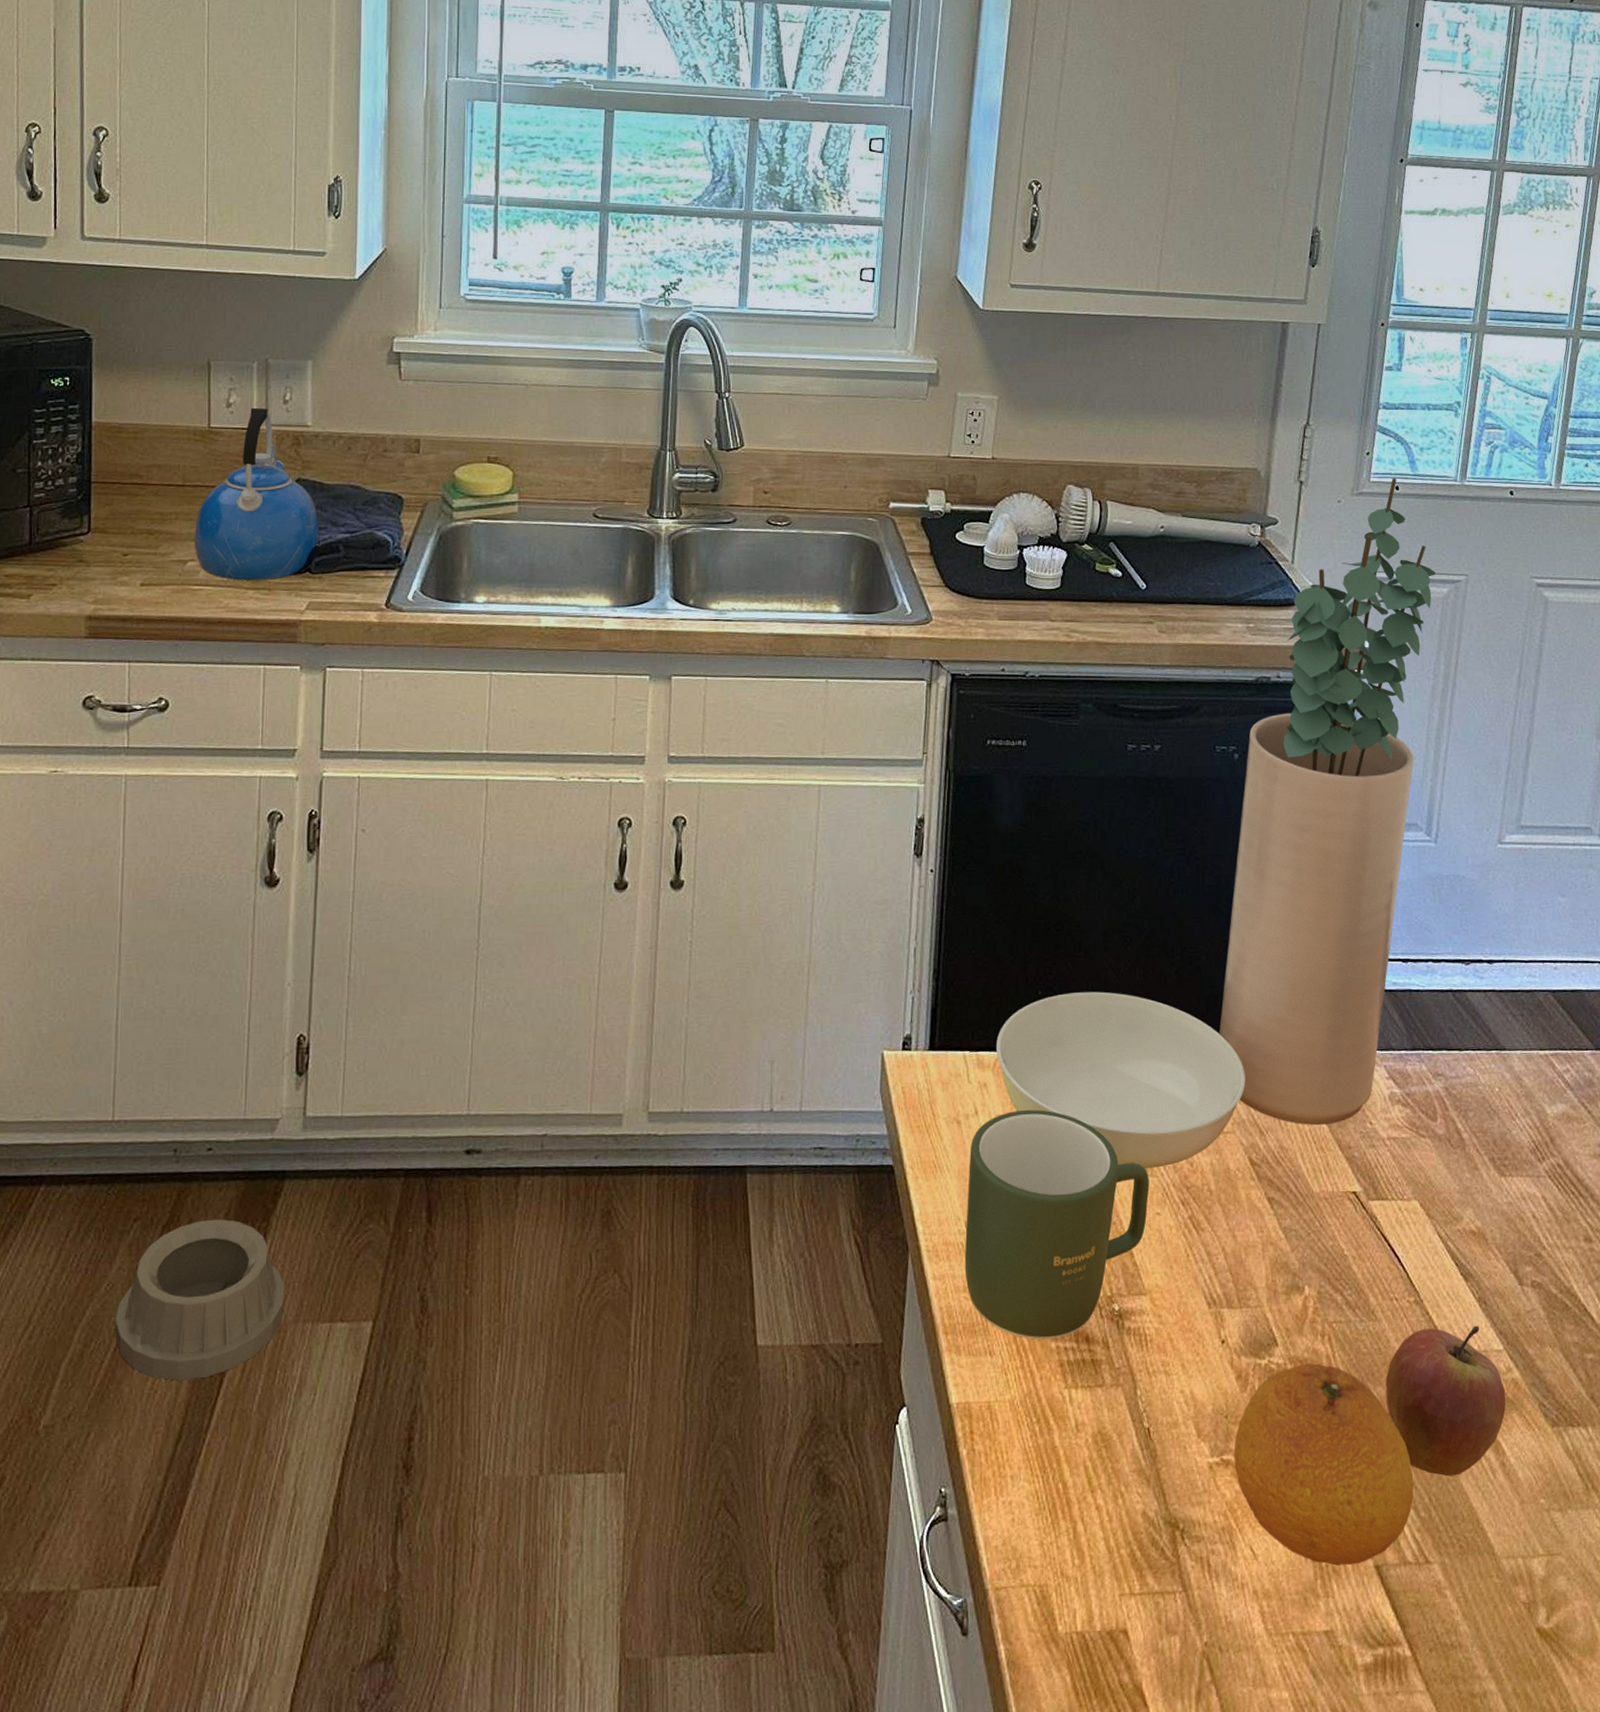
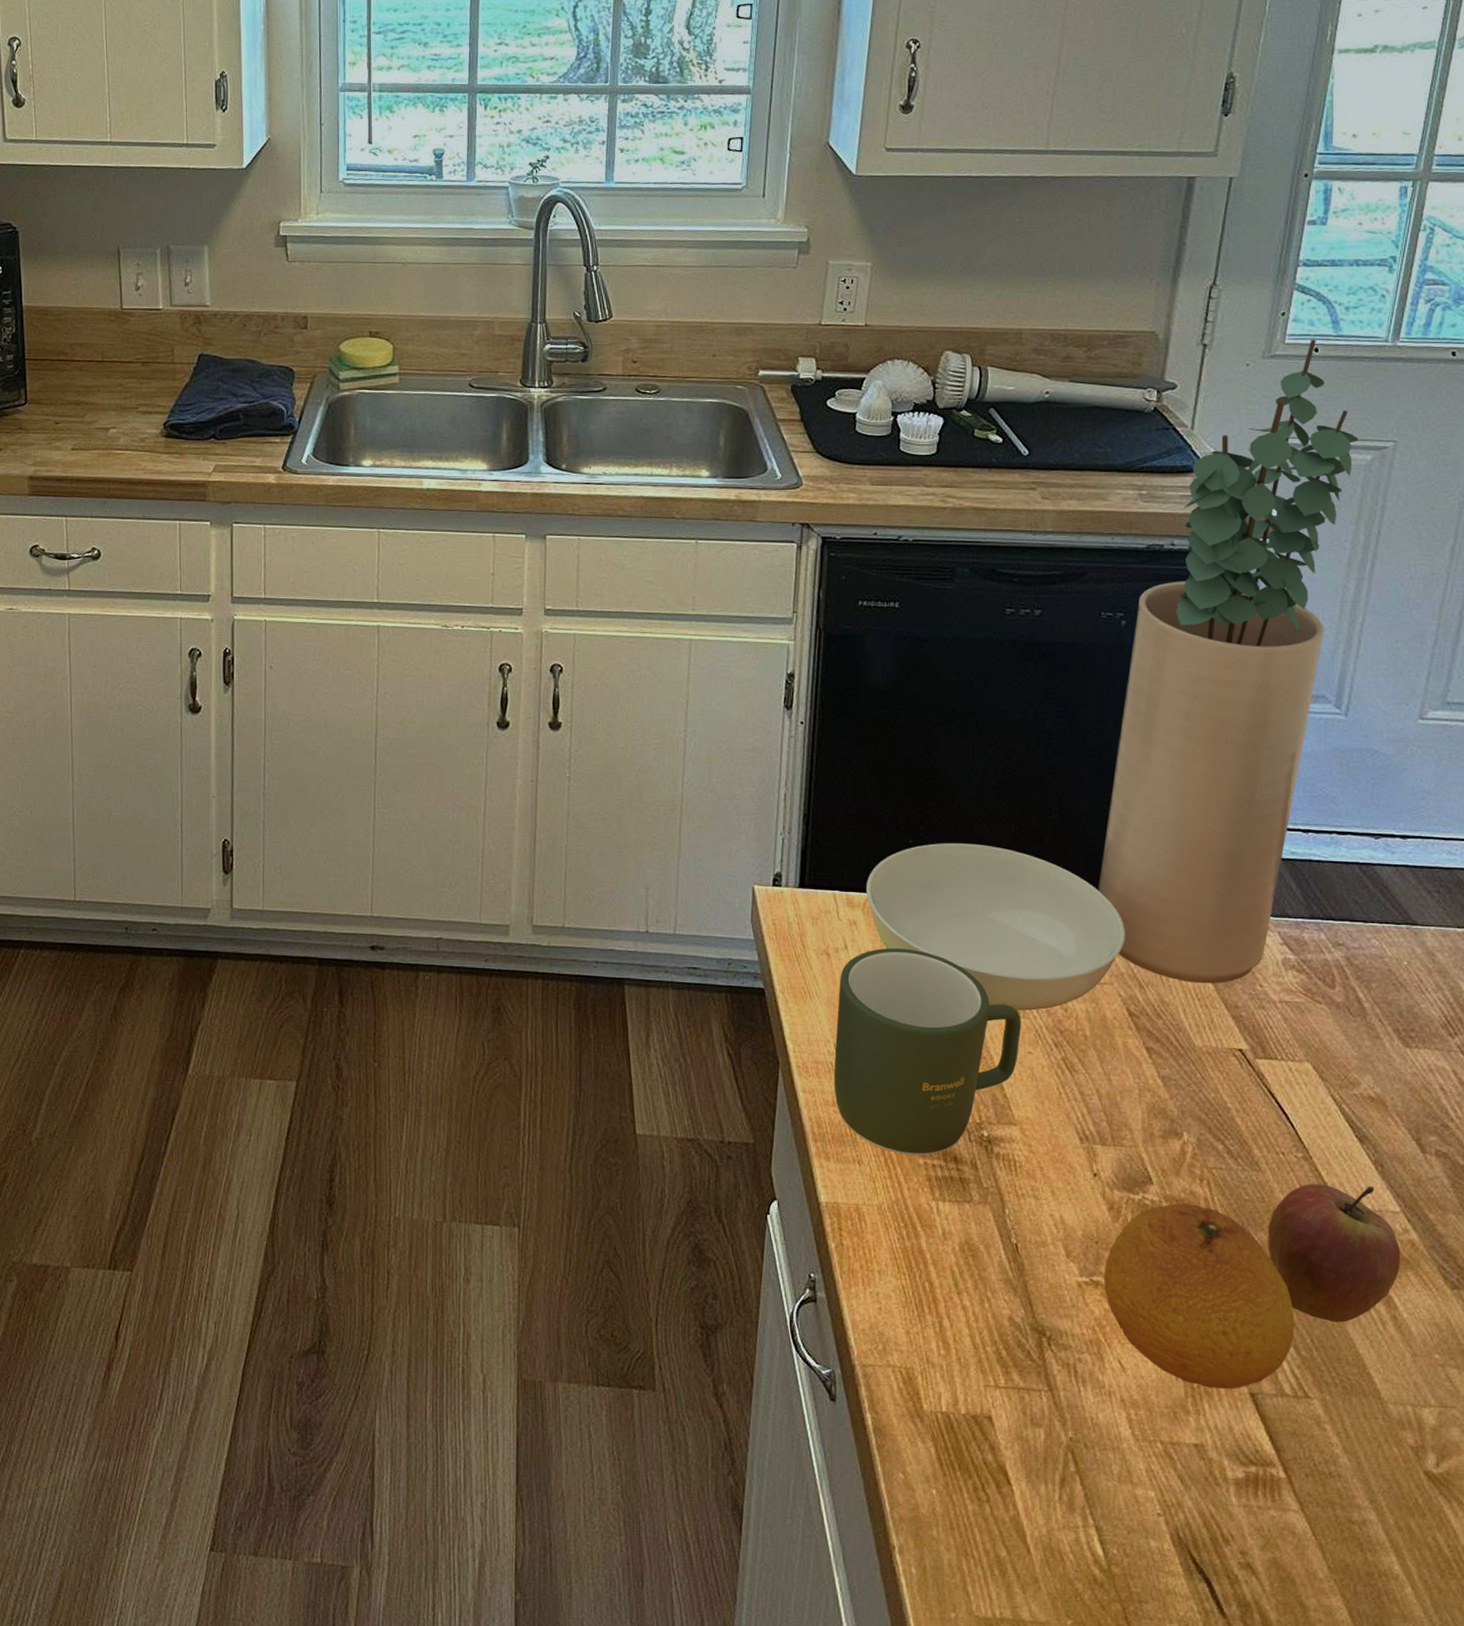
pet bowl: present [115,1218,285,1381] -> none [86,986,222,1114]
kettle: present [194,407,320,580] -> none [114,290,222,446]

